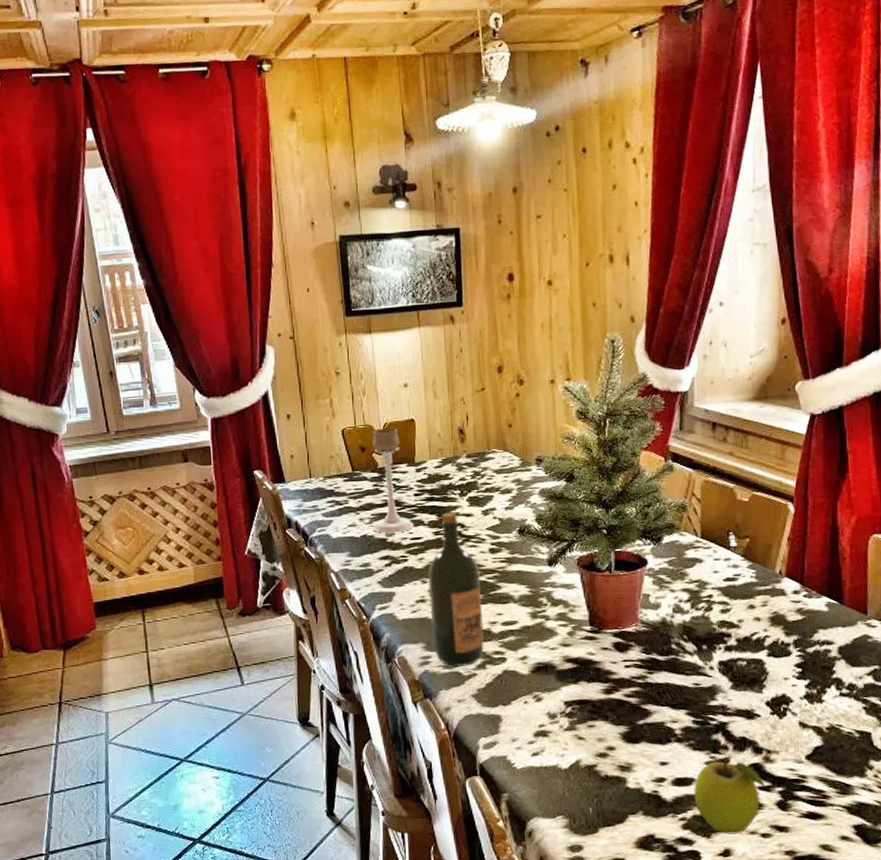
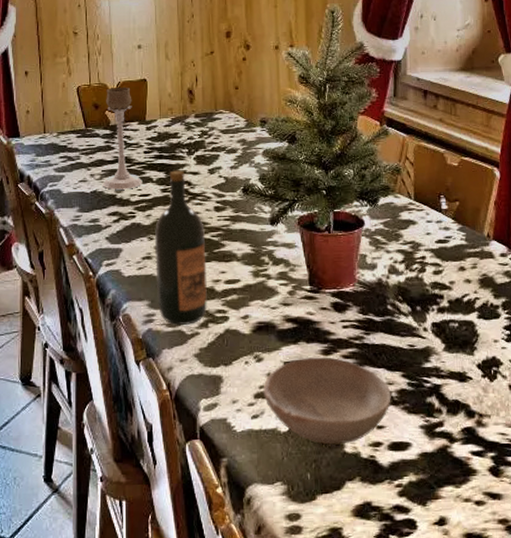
bowl: none [543,696,675,781] -> present [263,357,391,445]
fruit: present [694,757,765,834] -> none [409,421,478,502]

